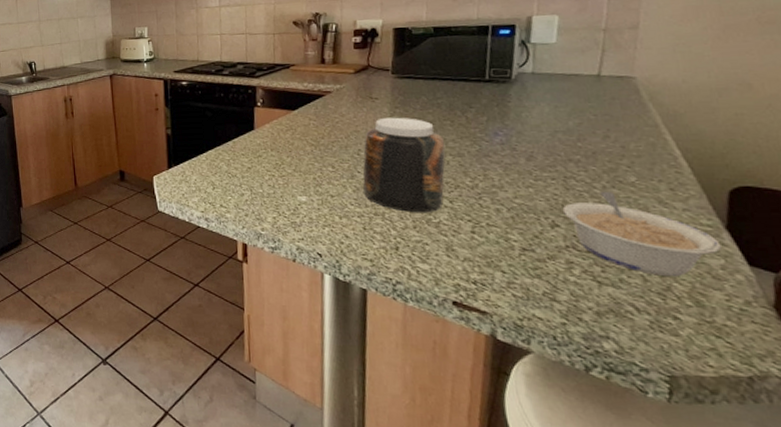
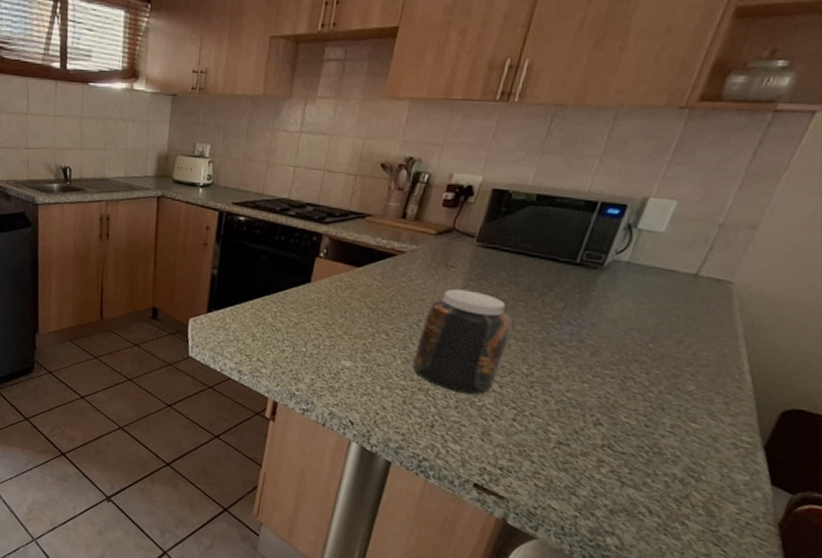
legume: present [562,191,721,276] -> none [610,396,753,487]

